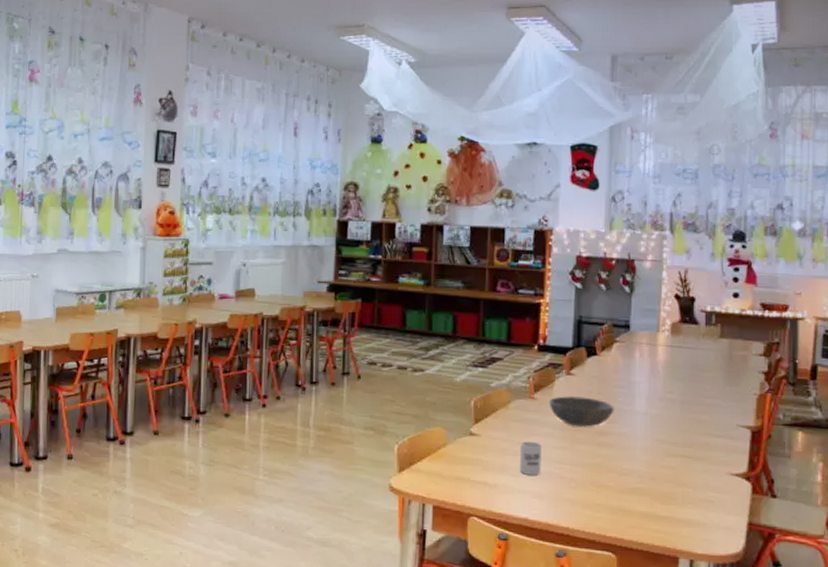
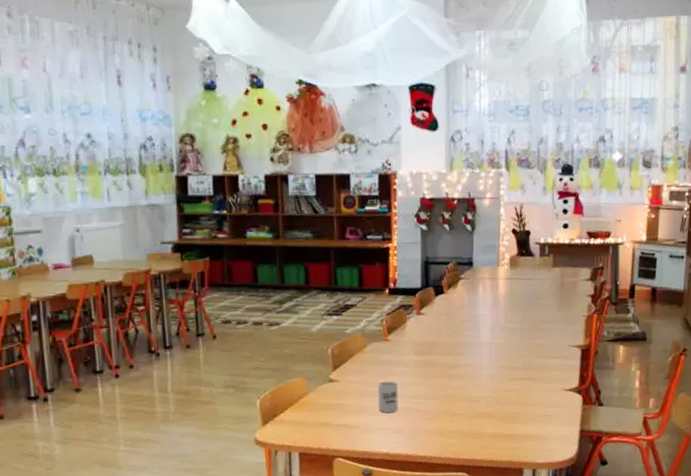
bowl: present [549,396,614,427] -> none [402,334,462,363]

